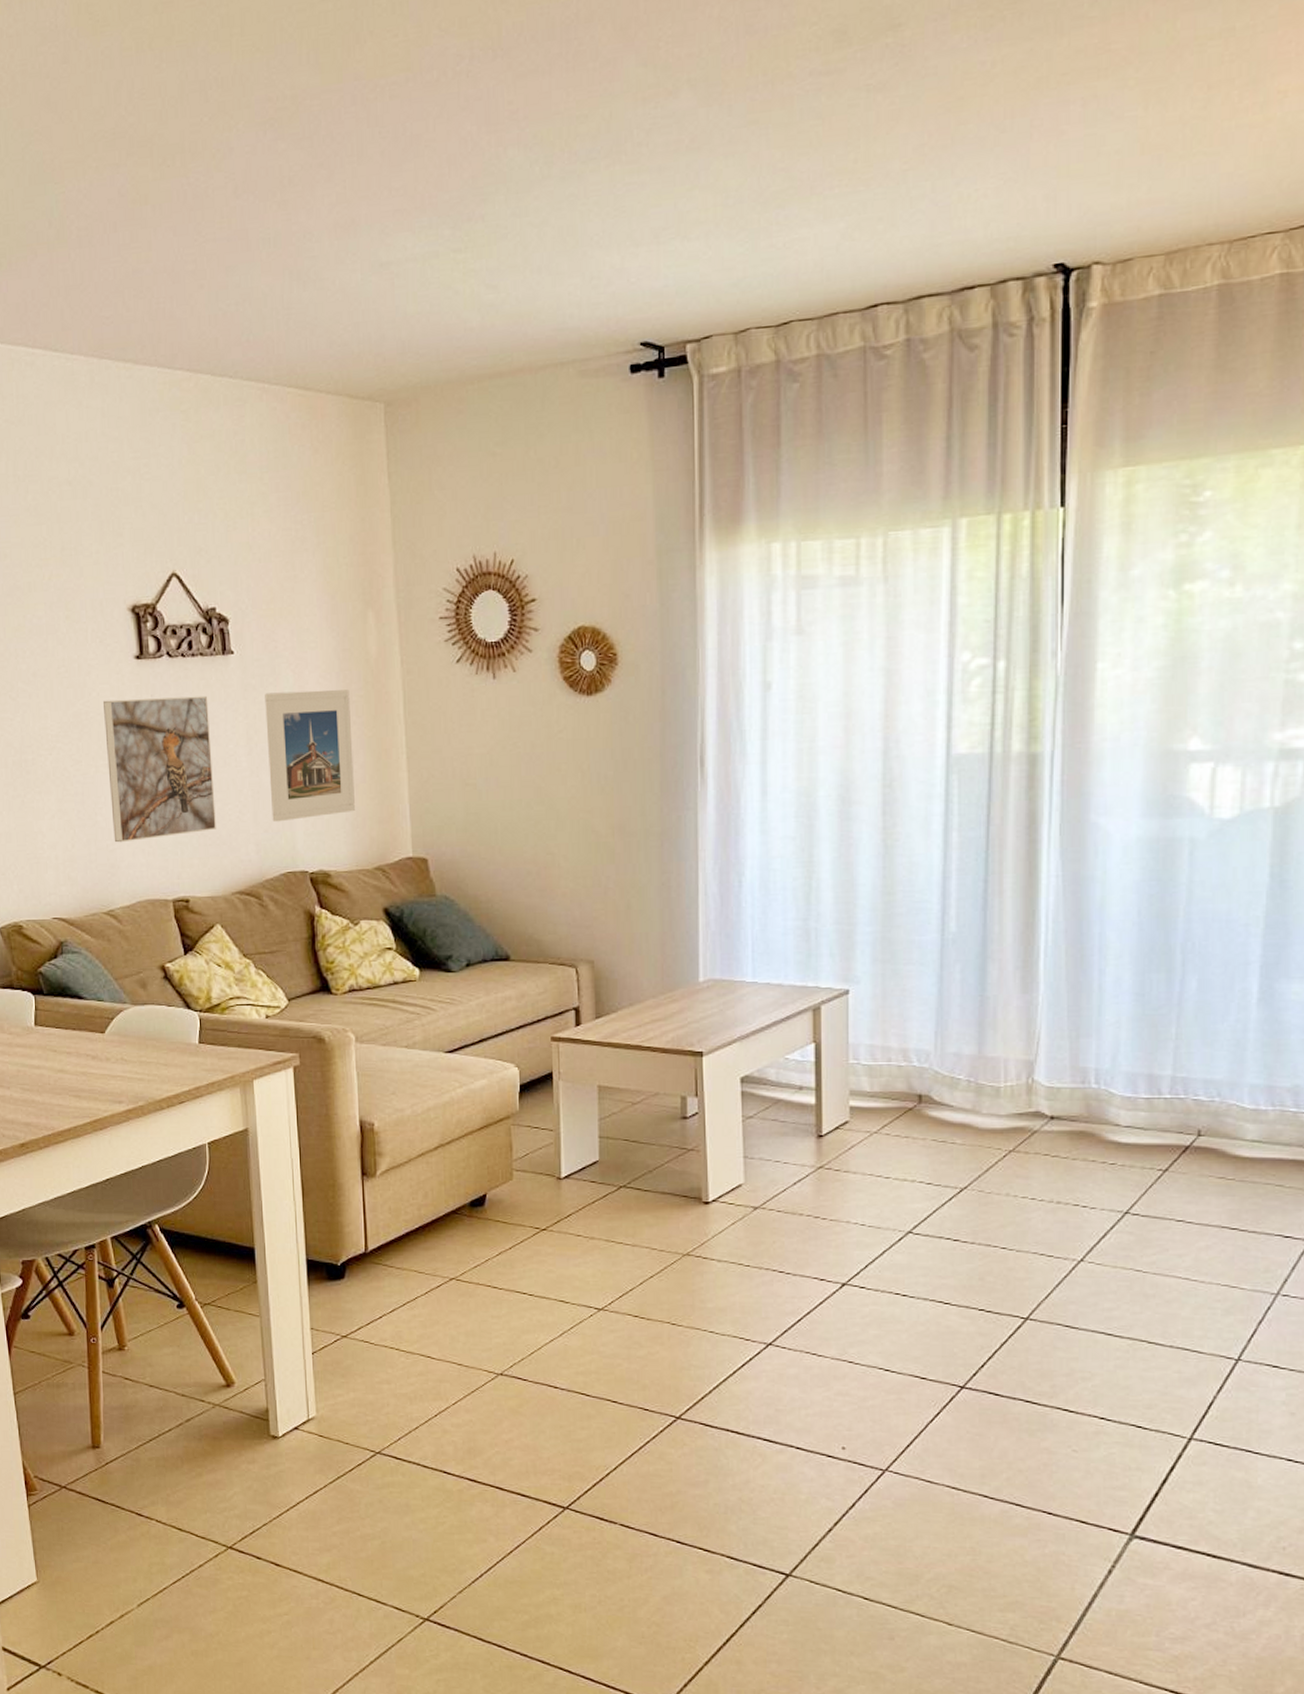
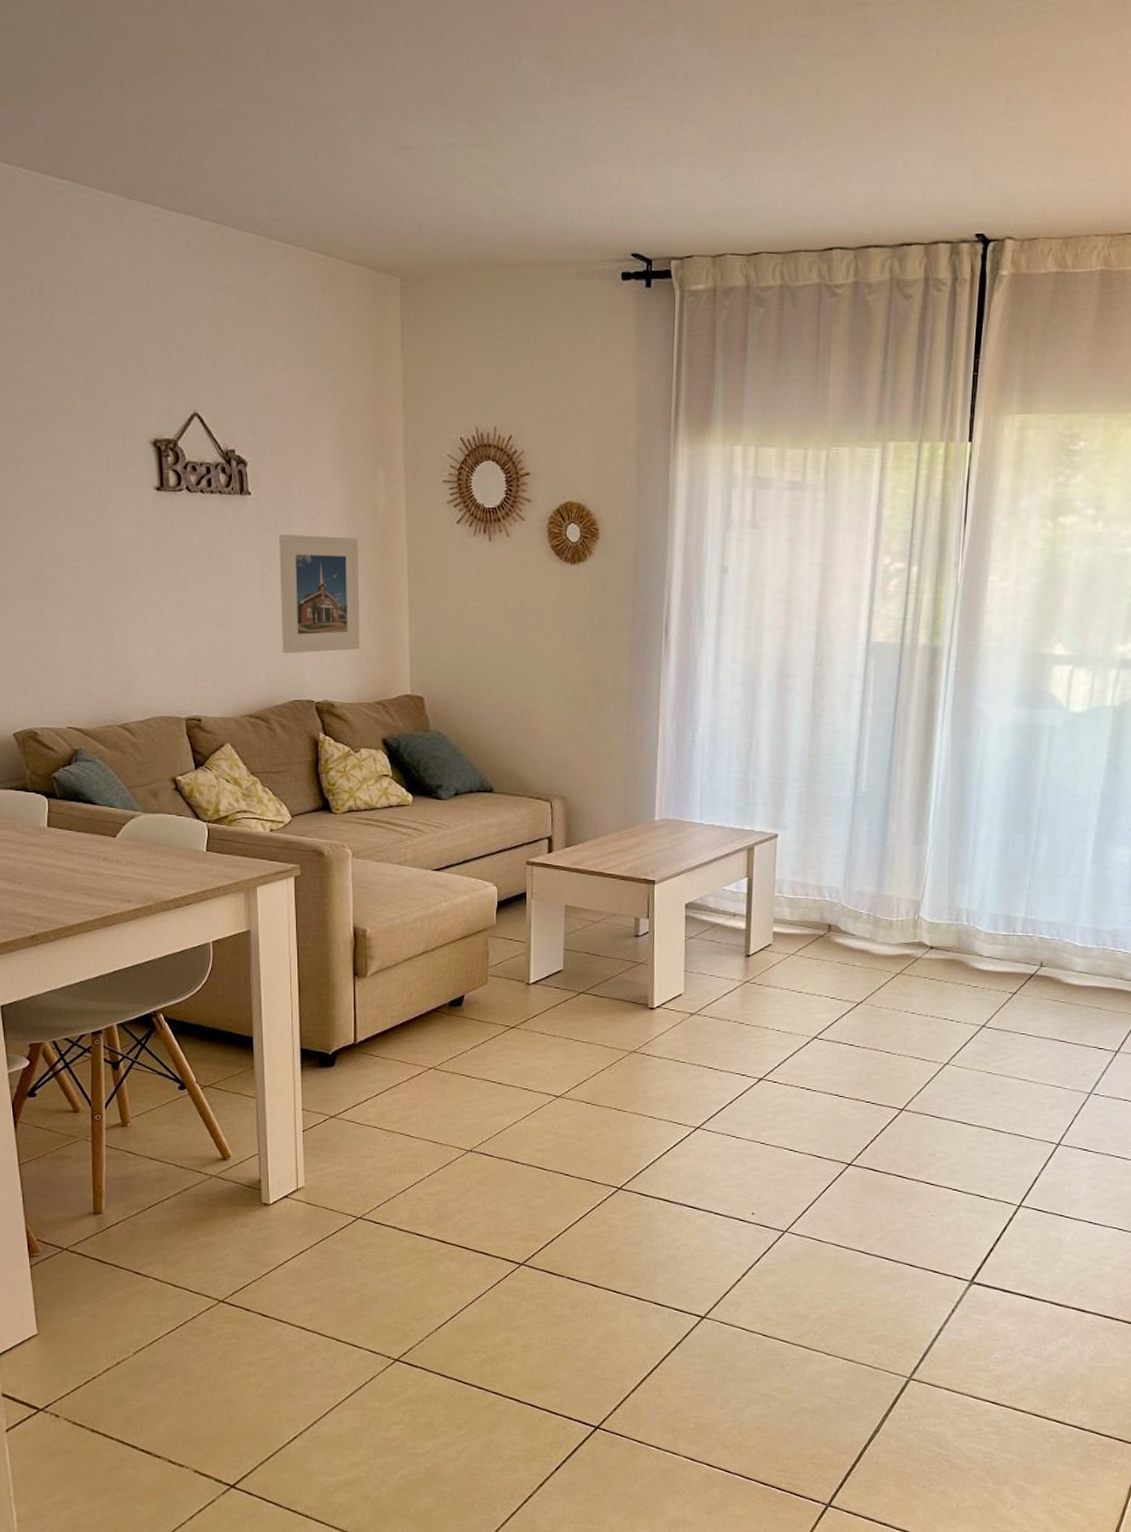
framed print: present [103,695,216,843] -> none [123,526,229,662]

